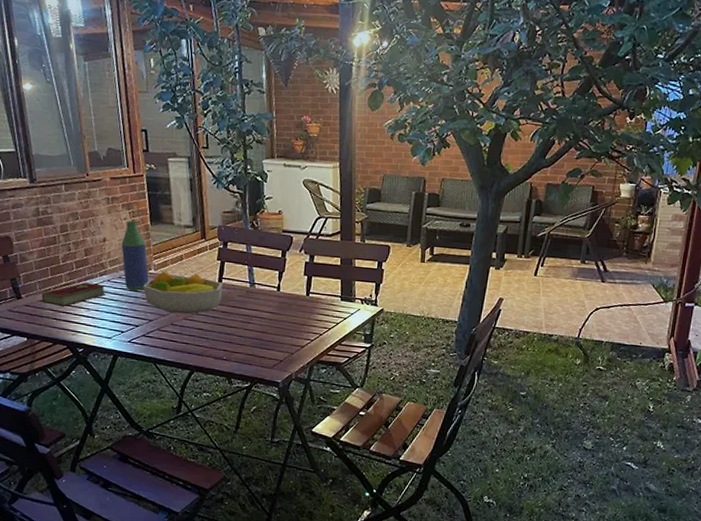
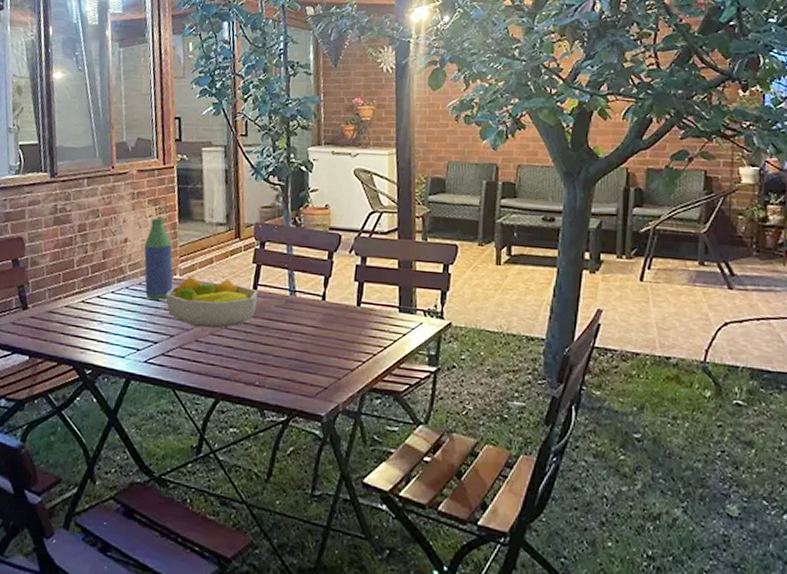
hardcover book: present [42,282,106,306] -> none [50,290,123,318]

